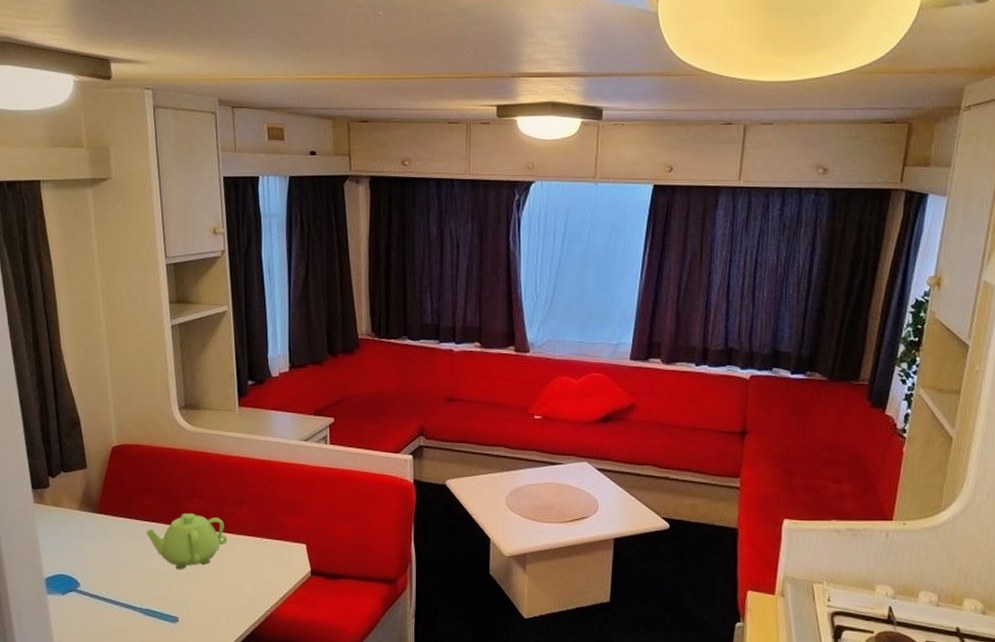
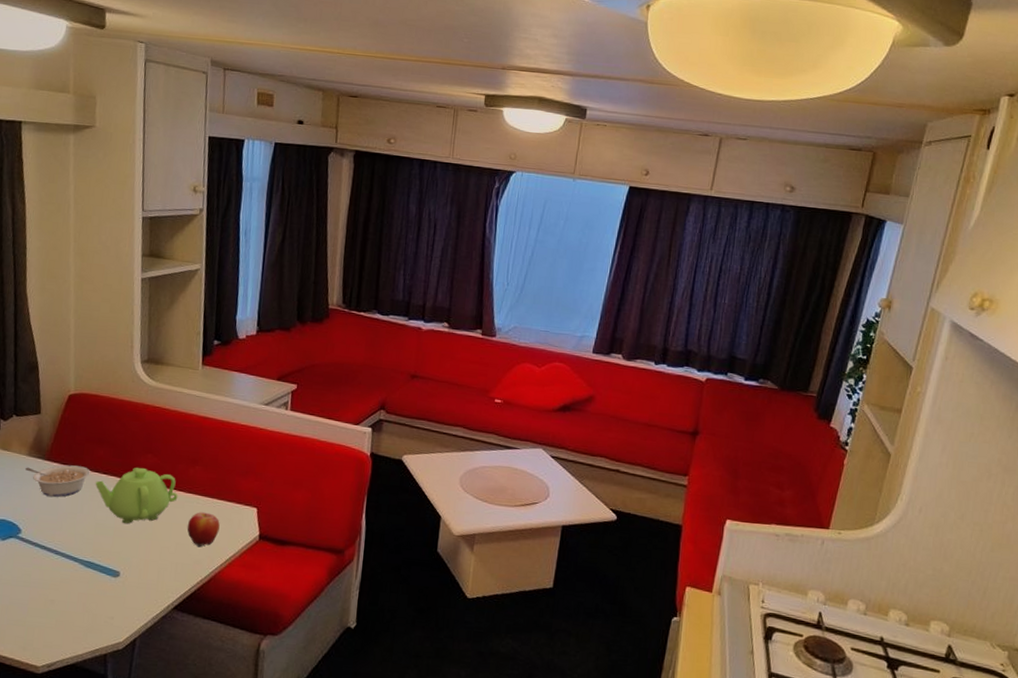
legume: none [77,516,140,548] -> present [24,465,90,497]
apple: none [239,552,271,587] -> present [187,512,220,547]

